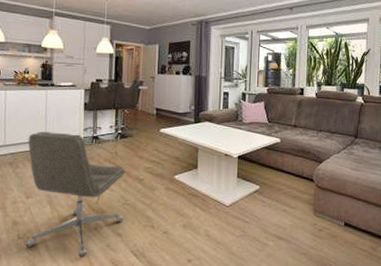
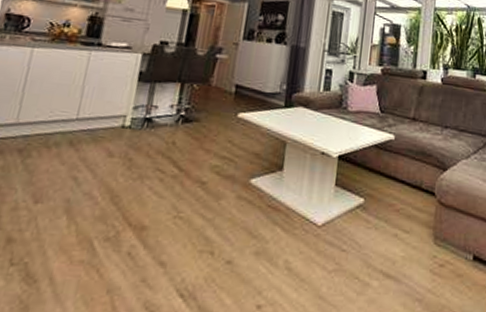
chair: present [25,131,125,258] -> none [19,107,183,299]

